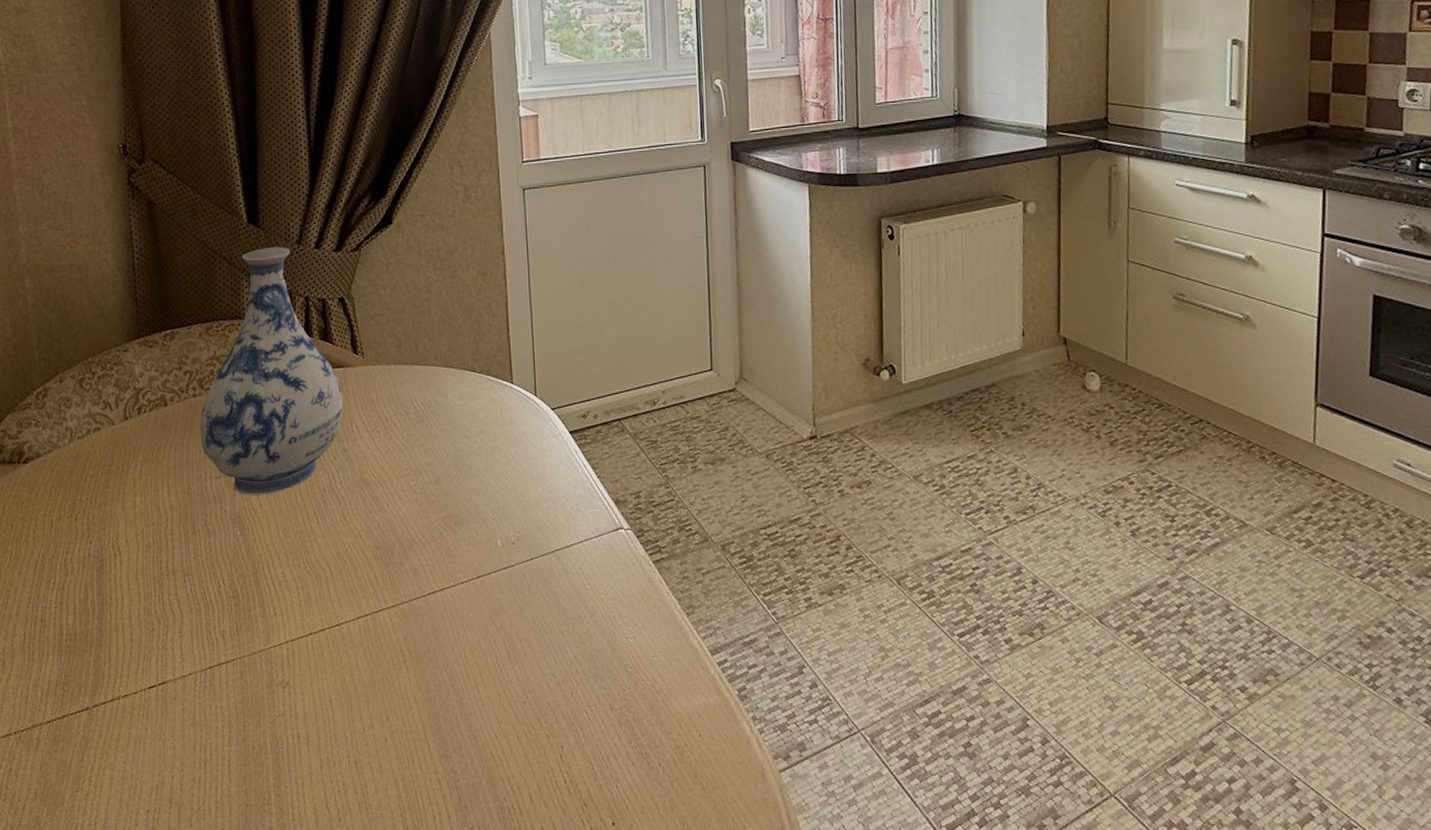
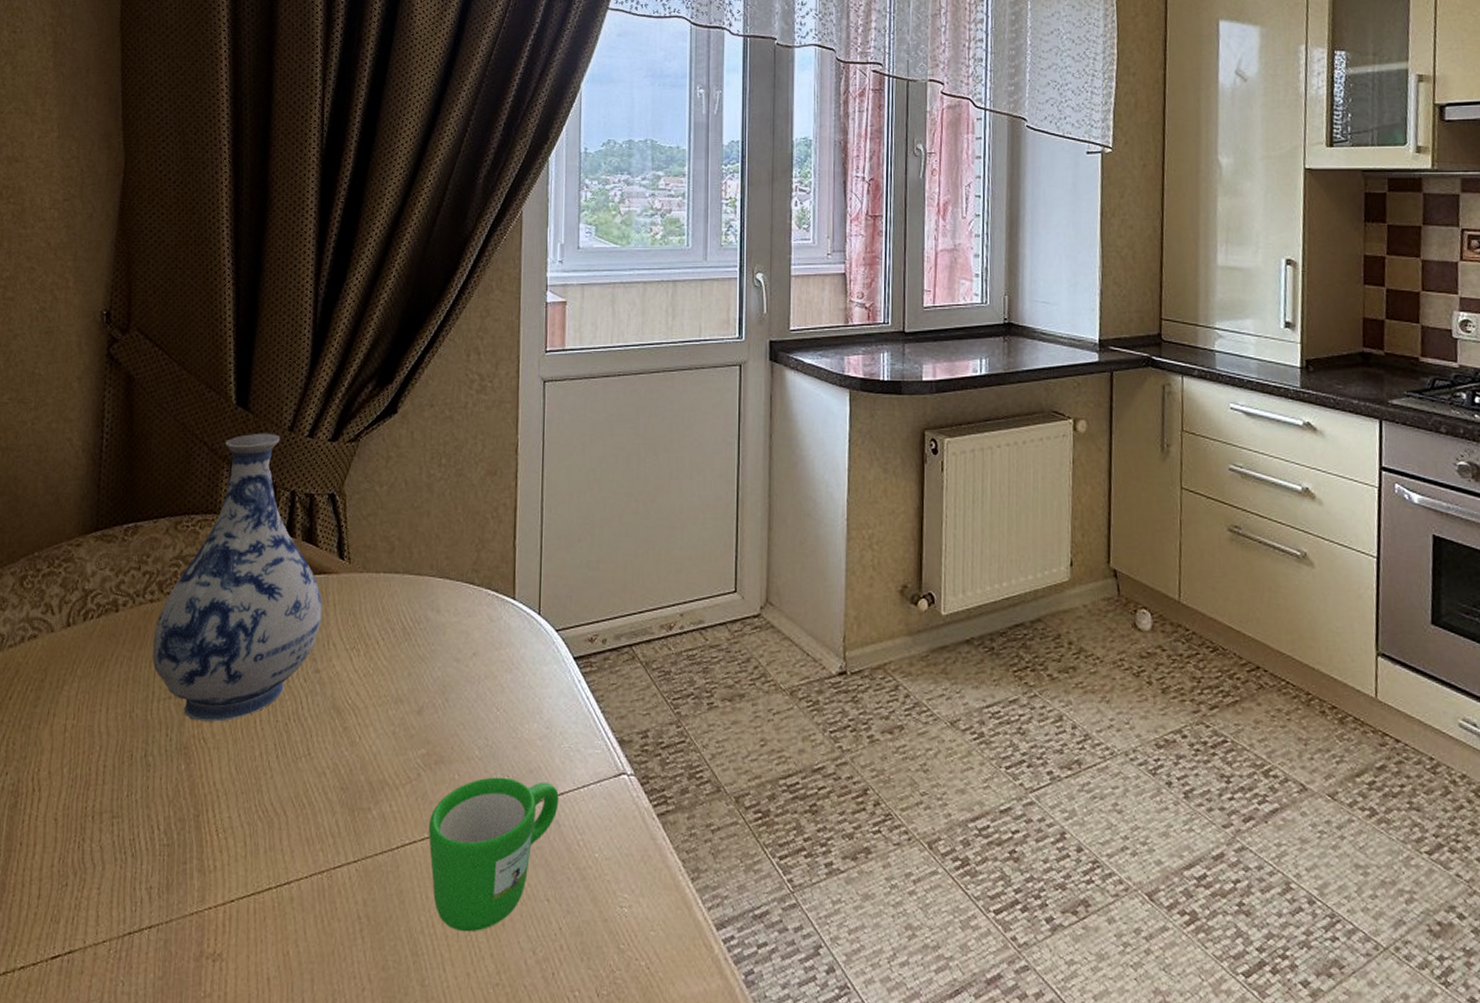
mug: none [454,534,566,661] -> present [429,777,559,932]

